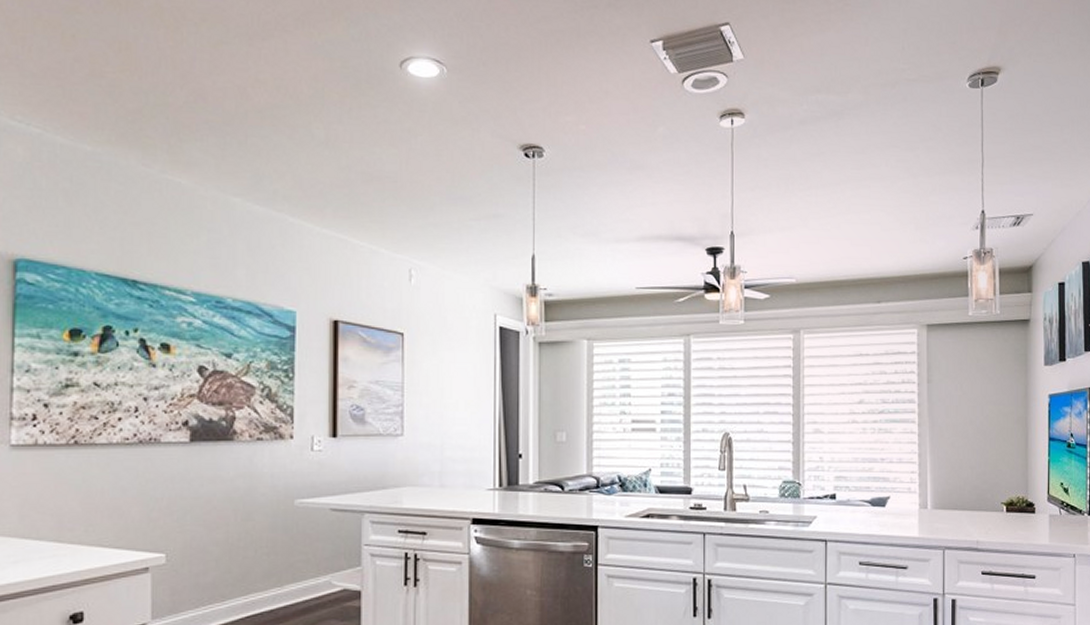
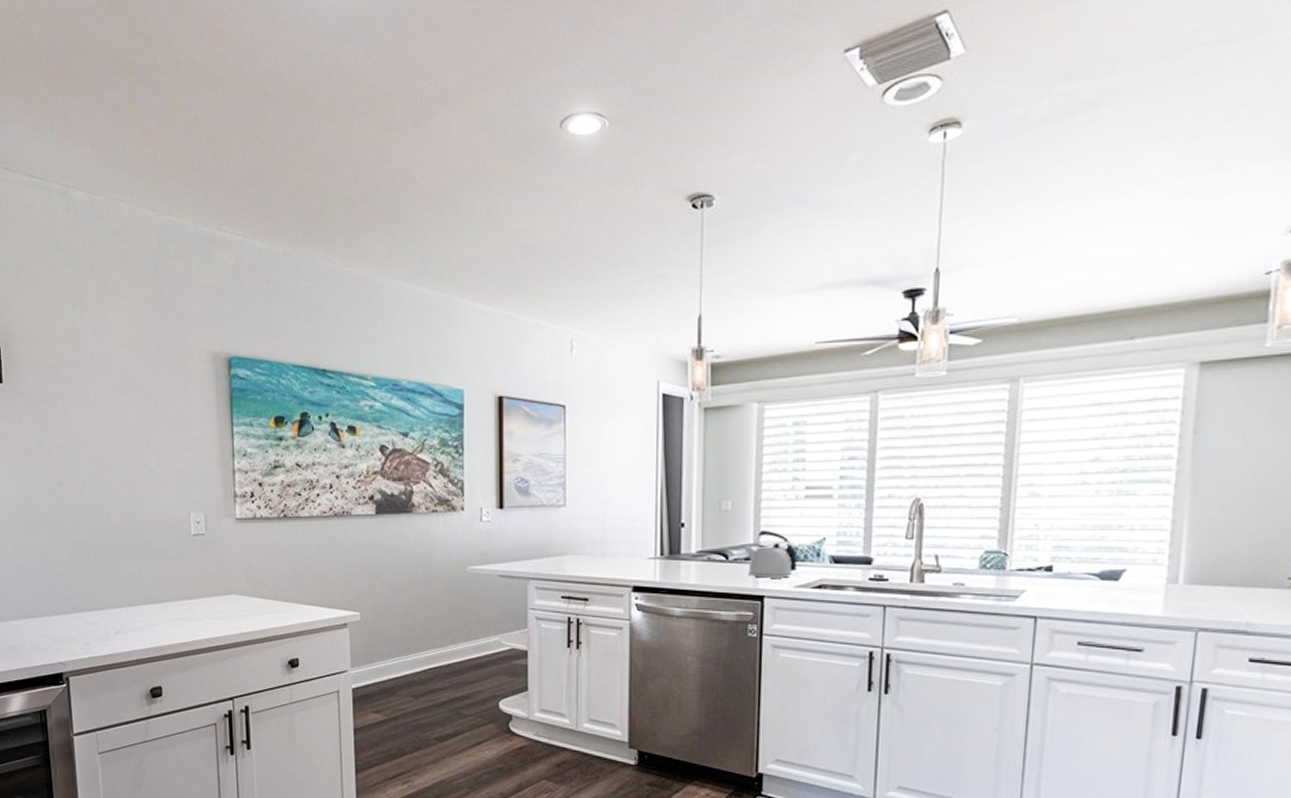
kettle: none [577,462,627,510] -> present [742,531,797,580]

